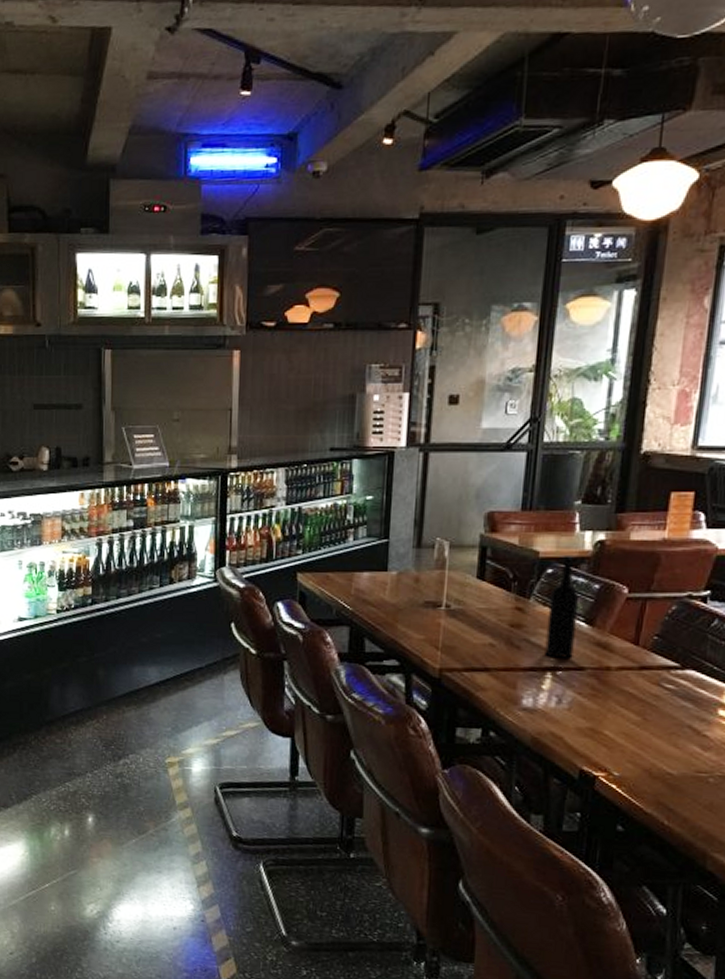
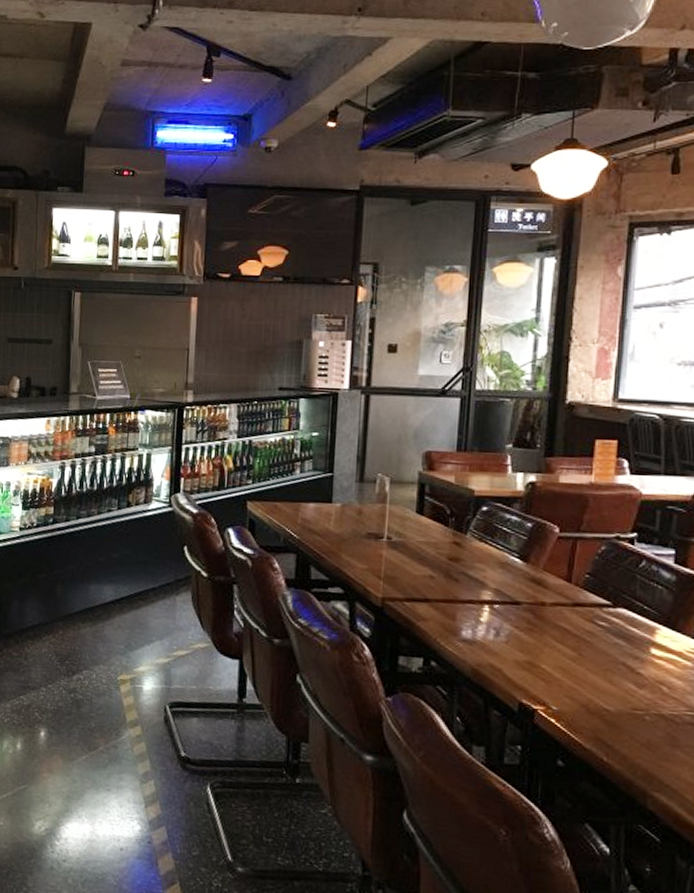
wine bottle: present [545,556,580,658] -> none [482,495,514,592]

